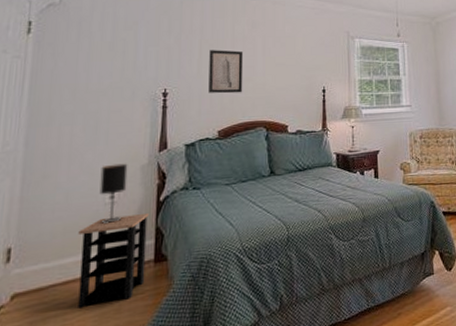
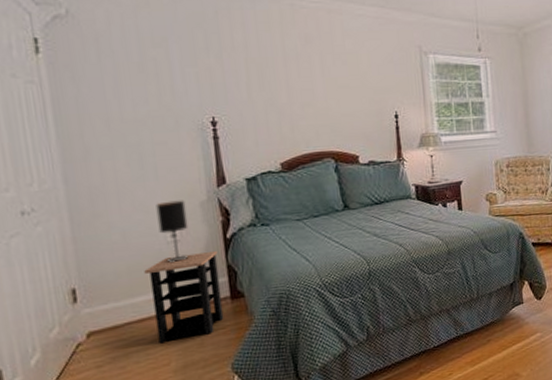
wall art: present [208,50,244,94] -> none [258,70,304,121]

